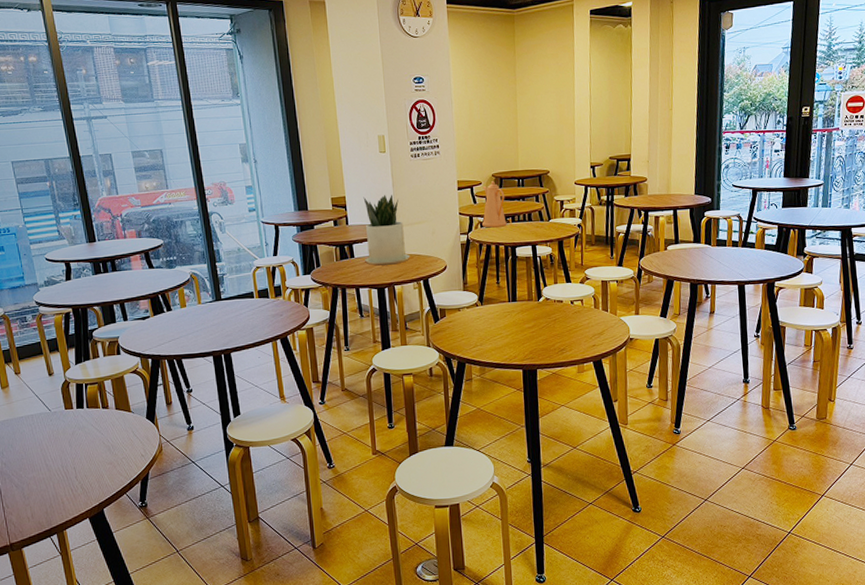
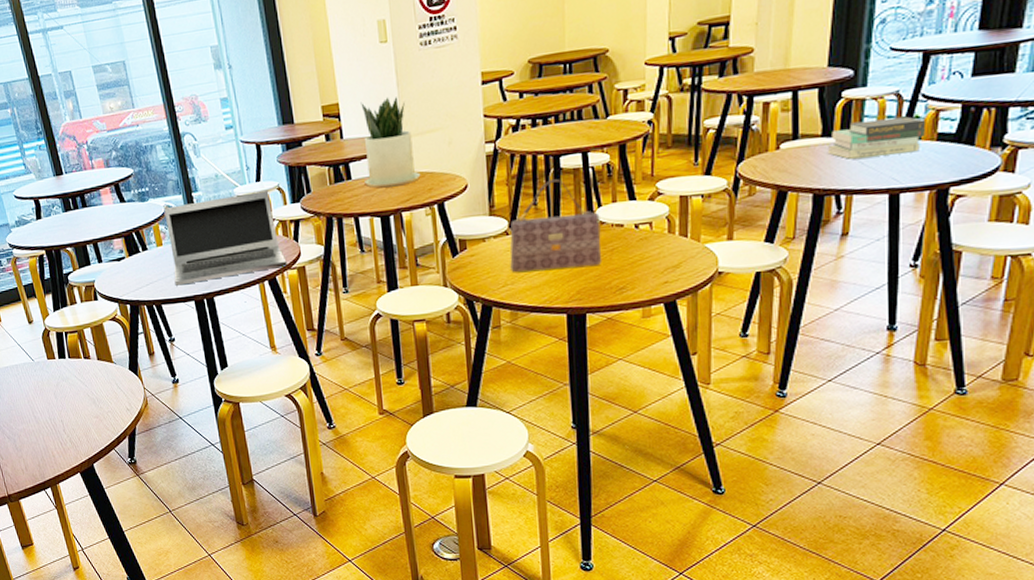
laptop: none [189,264,297,343] -> present [164,191,287,286]
handbag: none [479,264,548,336] -> present [510,179,602,272]
coffee pot: present [481,181,507,228] -> none [513,69,548,133]
books: none [697,232,757,259] -> present [827,116,925,159]

